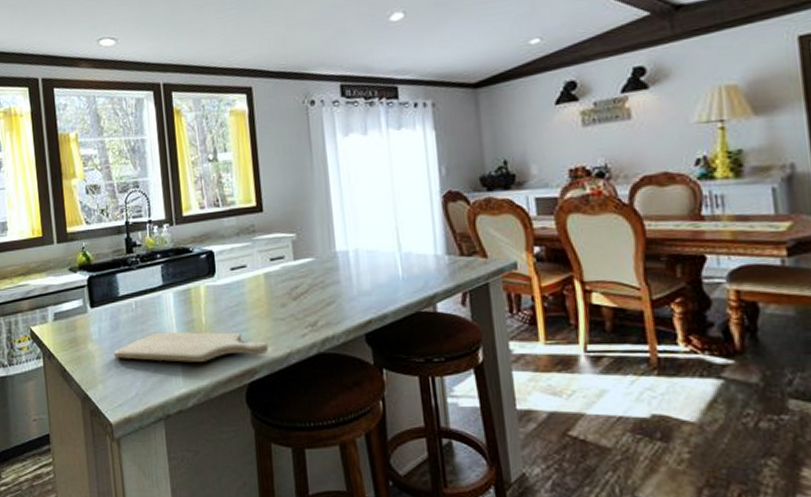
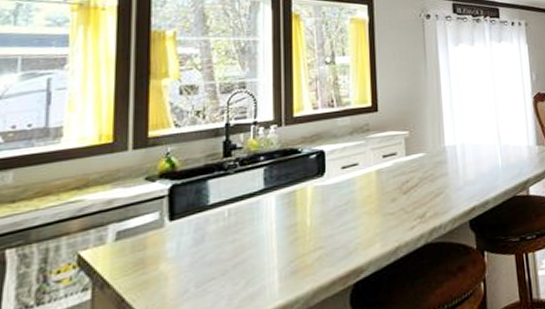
chopping board: present [114,331,269,362] -> none [195,232,377,277]

